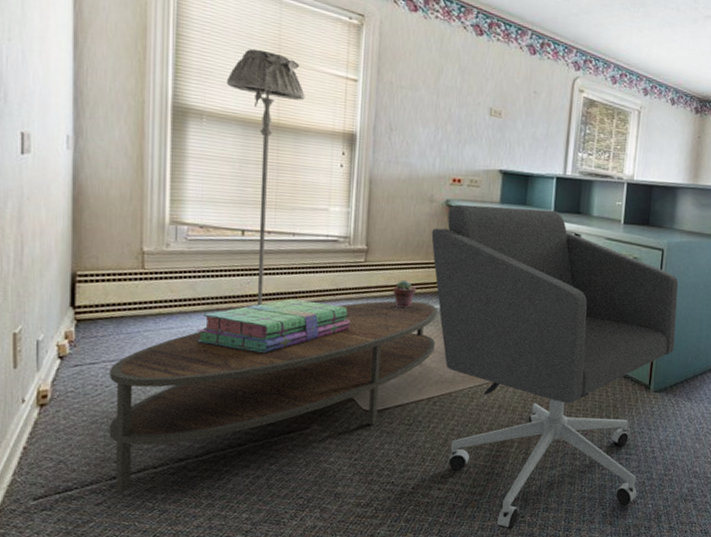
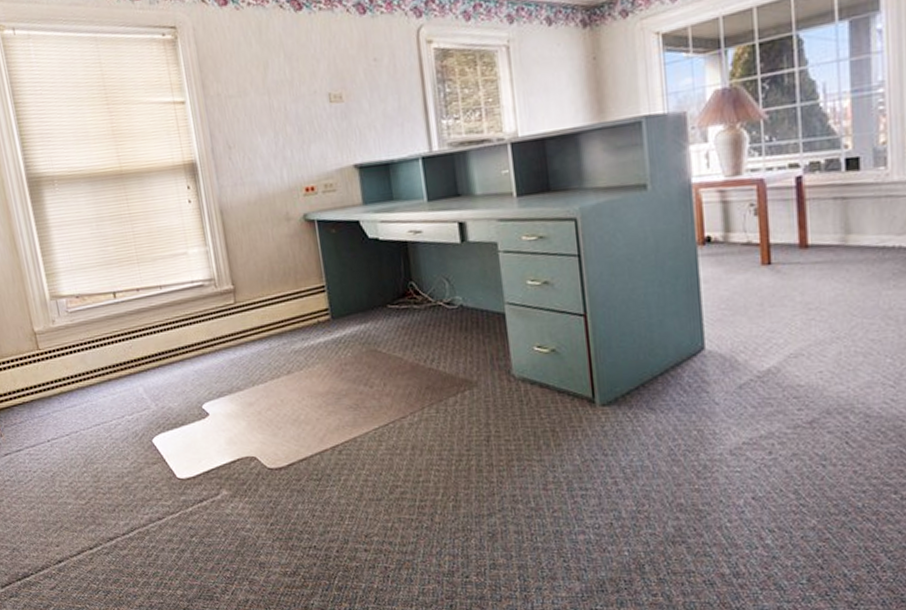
coffee table: present [109,300,437,493] -> none [33,337,327,576]
stack of books: present [197,298,351,353] -> none [97,356,236,419]
floor lamp: present [226,48,305,310] -> none [66,95,148,377]
potted succulent: present [393,280,417,308] -> none [269,316,294,349]
office chair: present [431,204,679,530] -> none [295,199,617,593]

